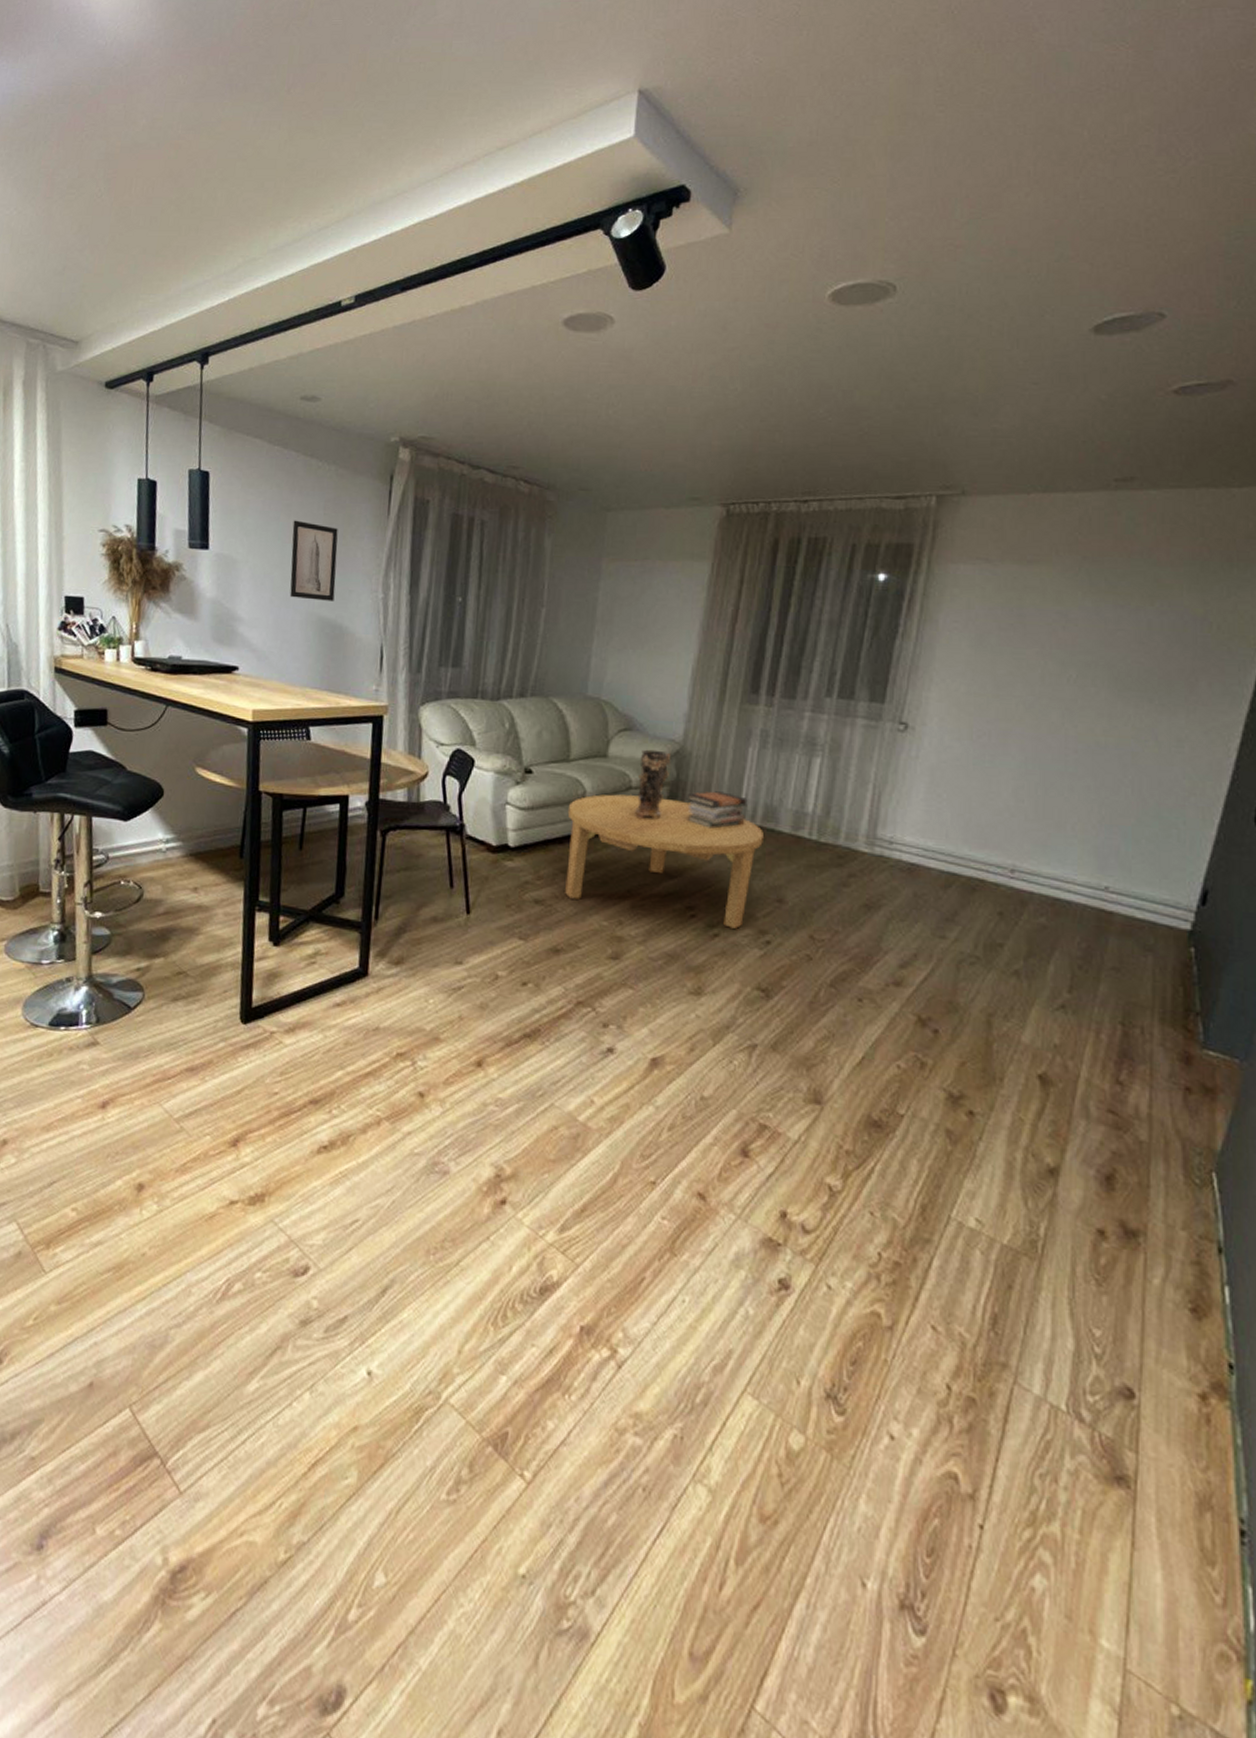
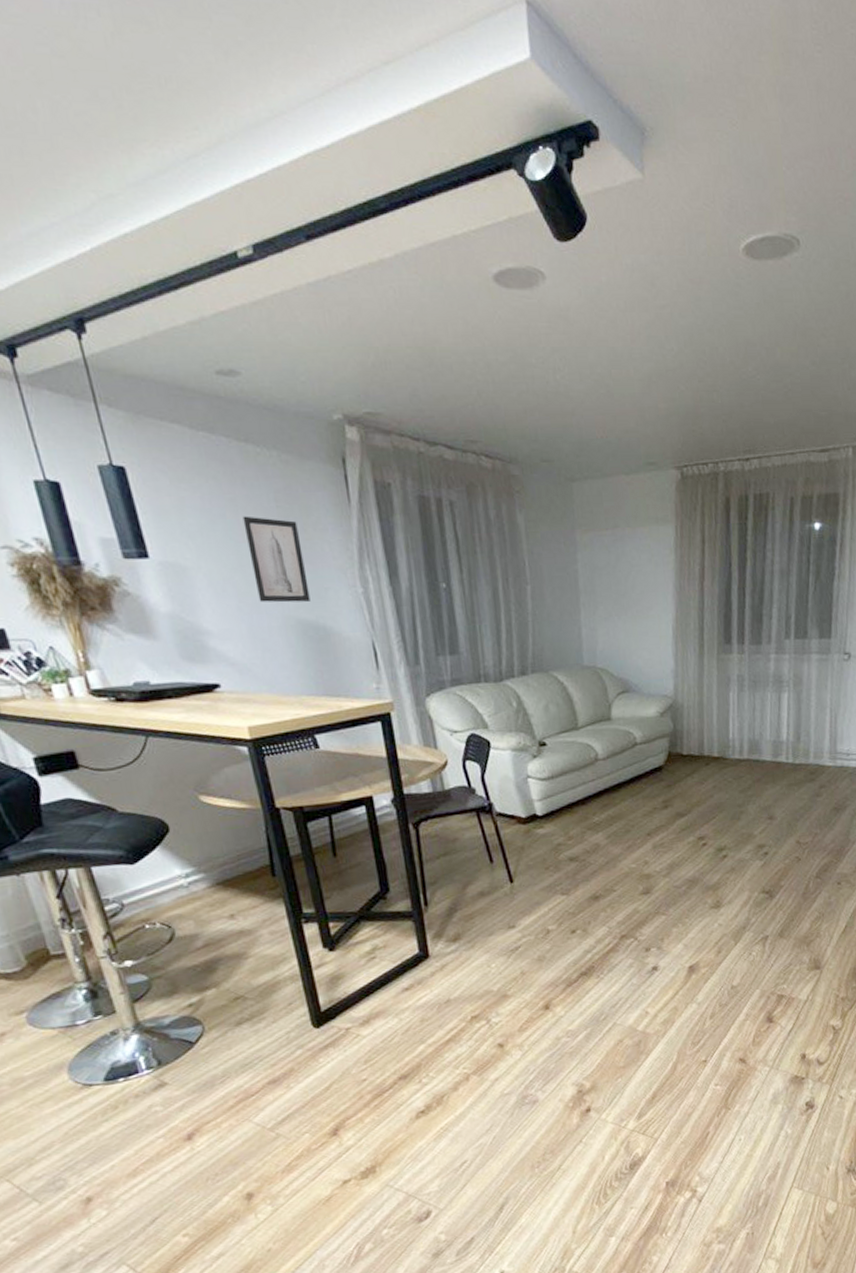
coffee table: present [565,794,764,929] -> none [584,748,752,851]
decorative vase: present [635,749,670,820] -> none [640,706,667,770]
book stack: present [686,791,748,829] -> none [684,734,735,768]

